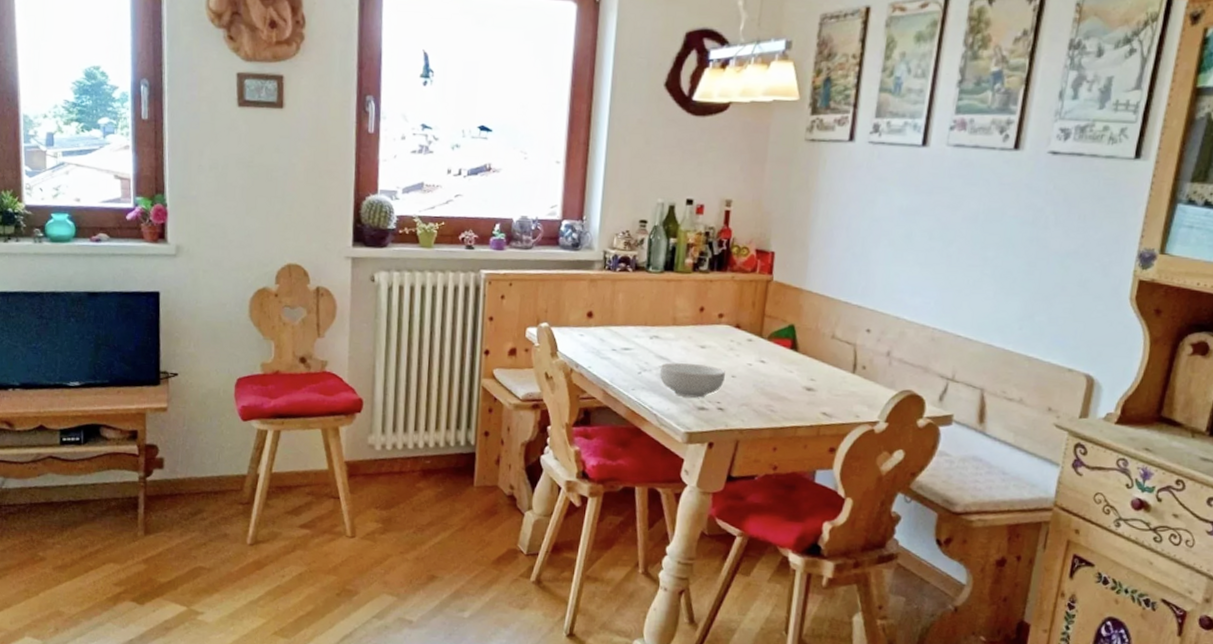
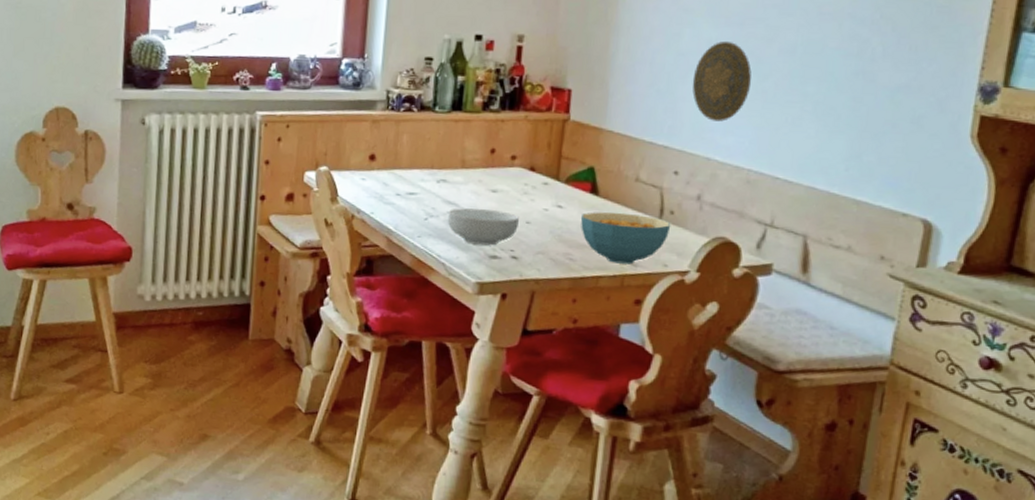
cereal bowl: none [781,366,863,415] -> present [580,212,671,264]
decorative plate: none [884,209,938,283] -> present [692,41,752,122]

